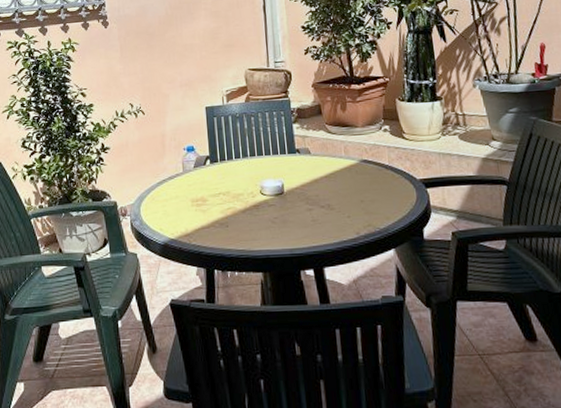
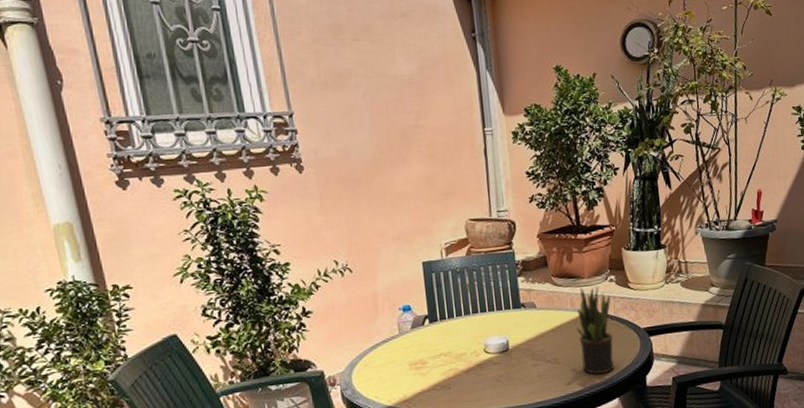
potted plant: none [350,136,389,223] -> present [576,287,614,375]

